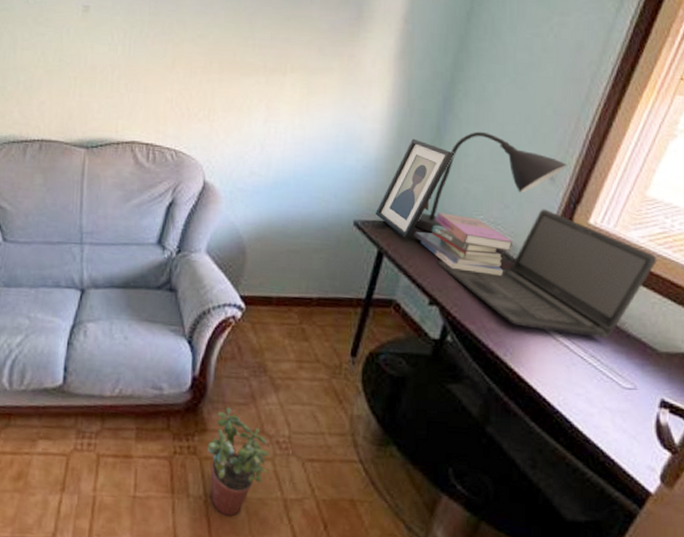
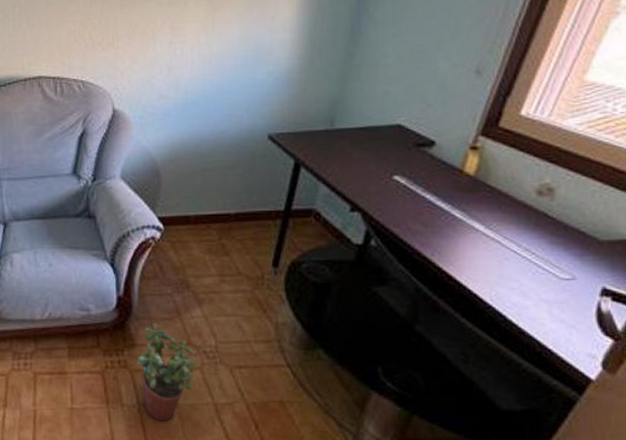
picture frame: present [375,138,454,239] -> none [290,45,370,148]
desk lamp: present [414,131,568,233] -> none [331,30,496,140]
books: present [414,212,513,277] -> none [331,118,438,177]
laptop: present [437,209,657,339] -> none [357,104,597,232]

